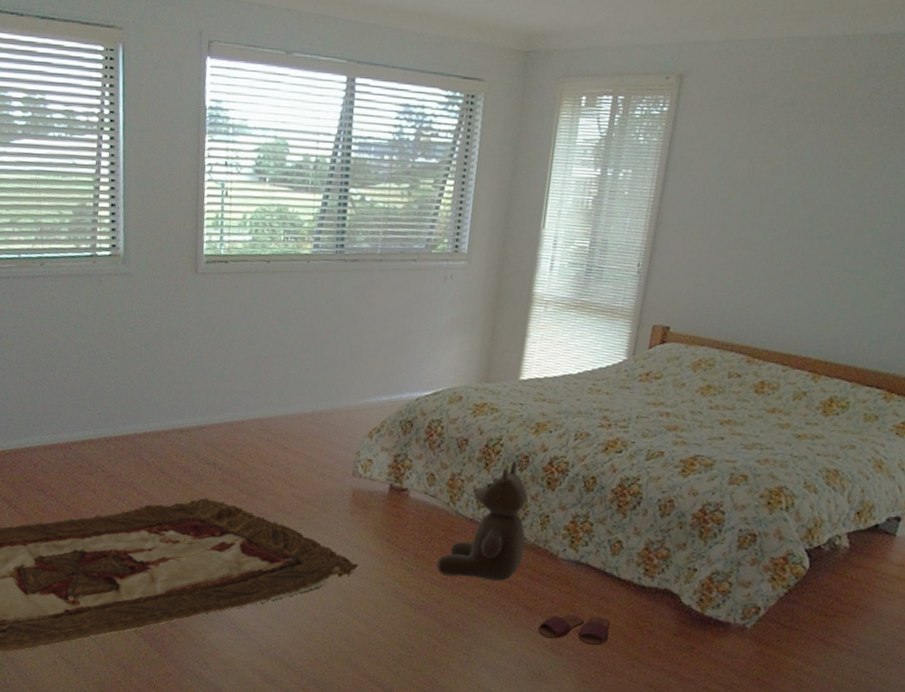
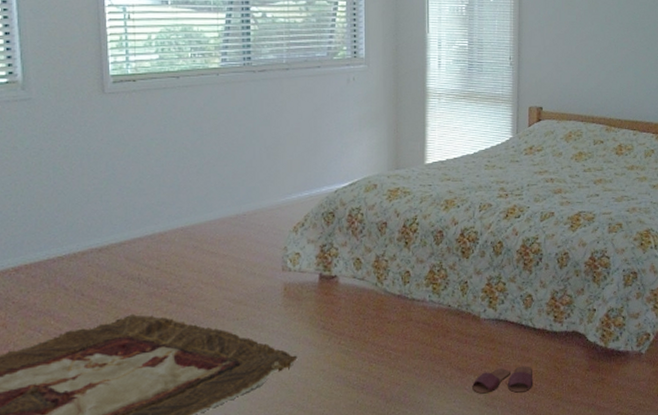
bear: present [436,460,528,581] -> none [372,236,450,352]

